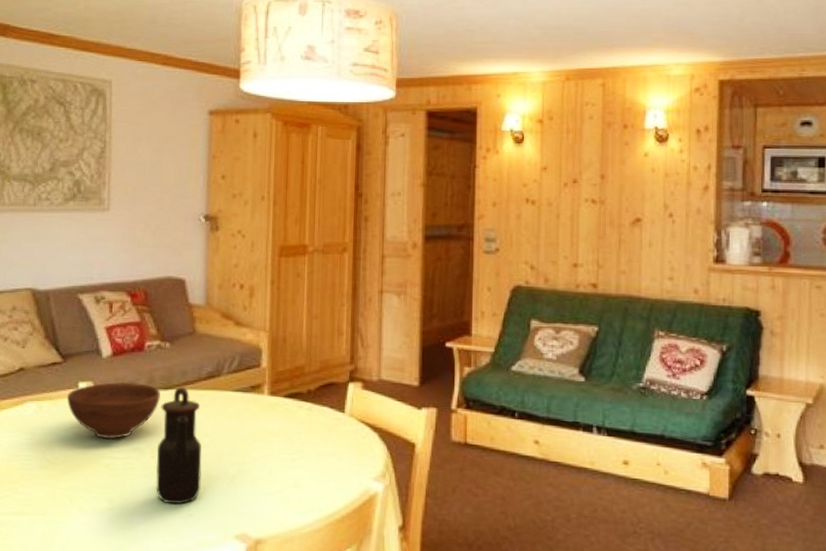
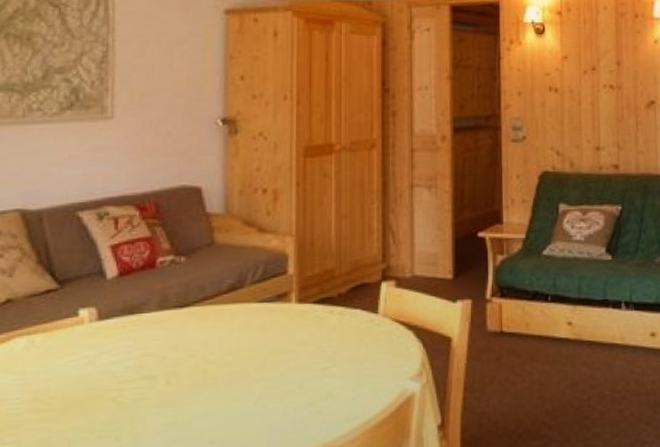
bowl: present [67,382,161,440] -> none [65,303,176,370]
teapot: present [155,387,202,505] -> none [171,303,224,433]

